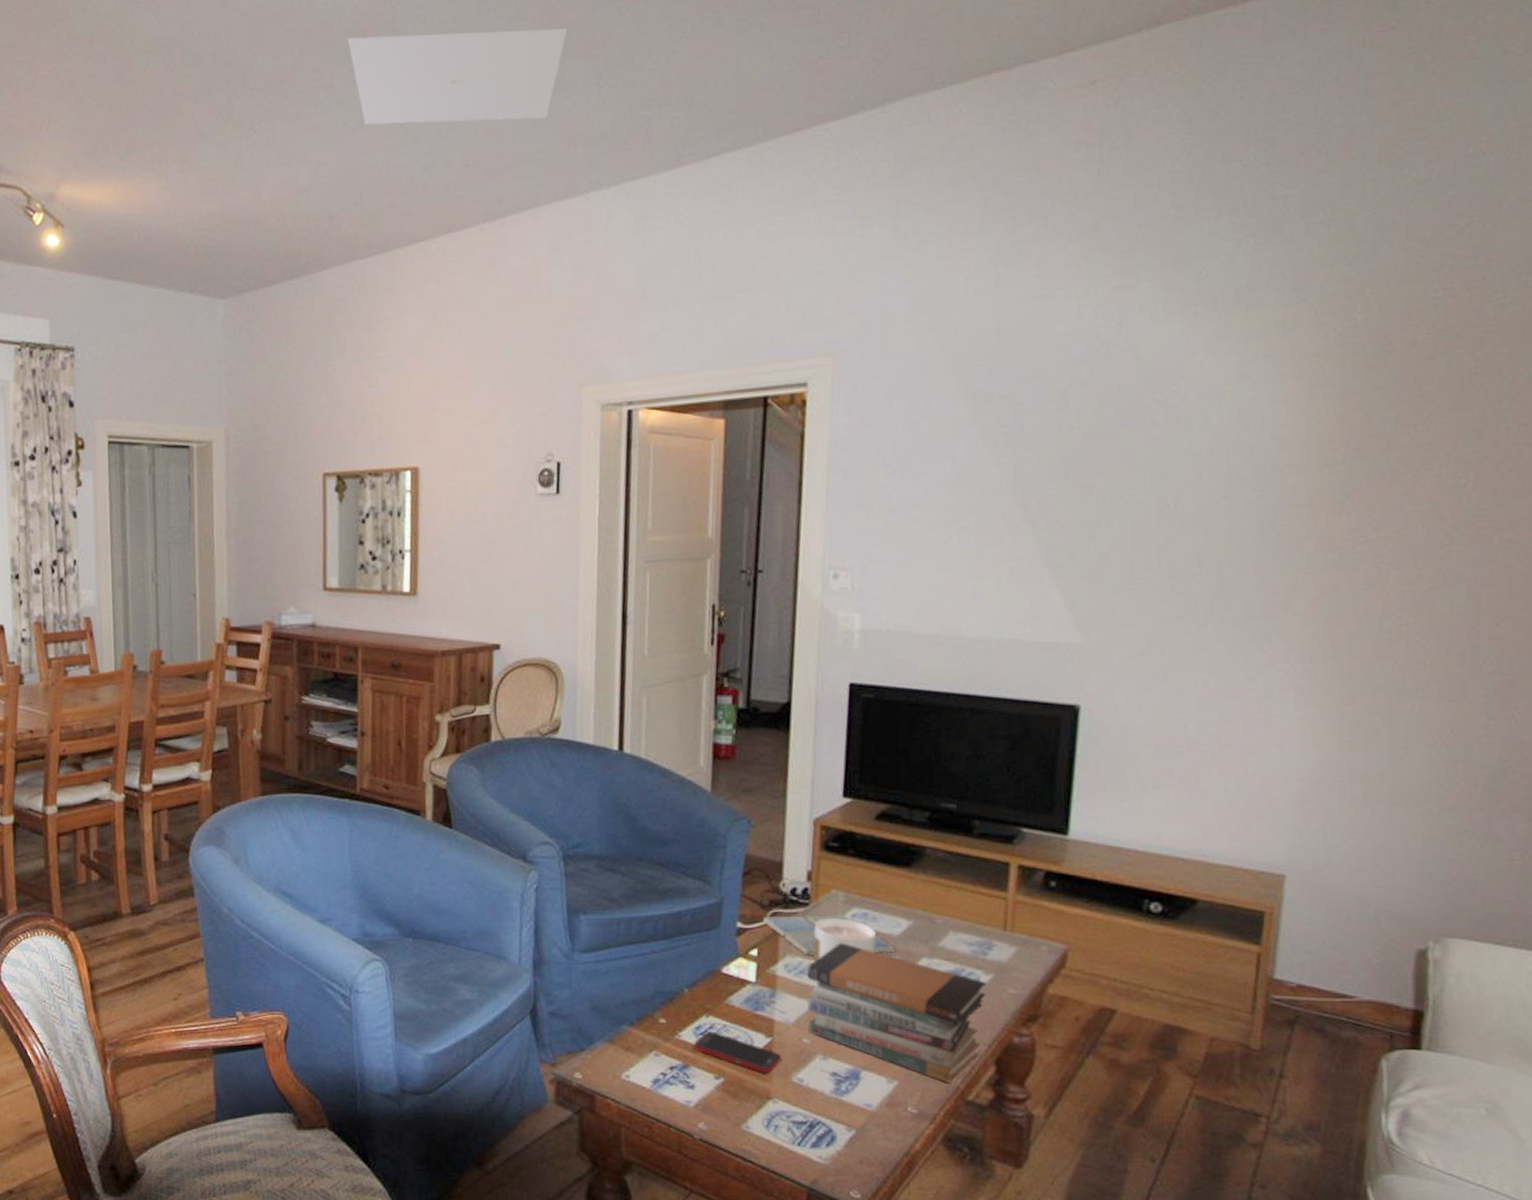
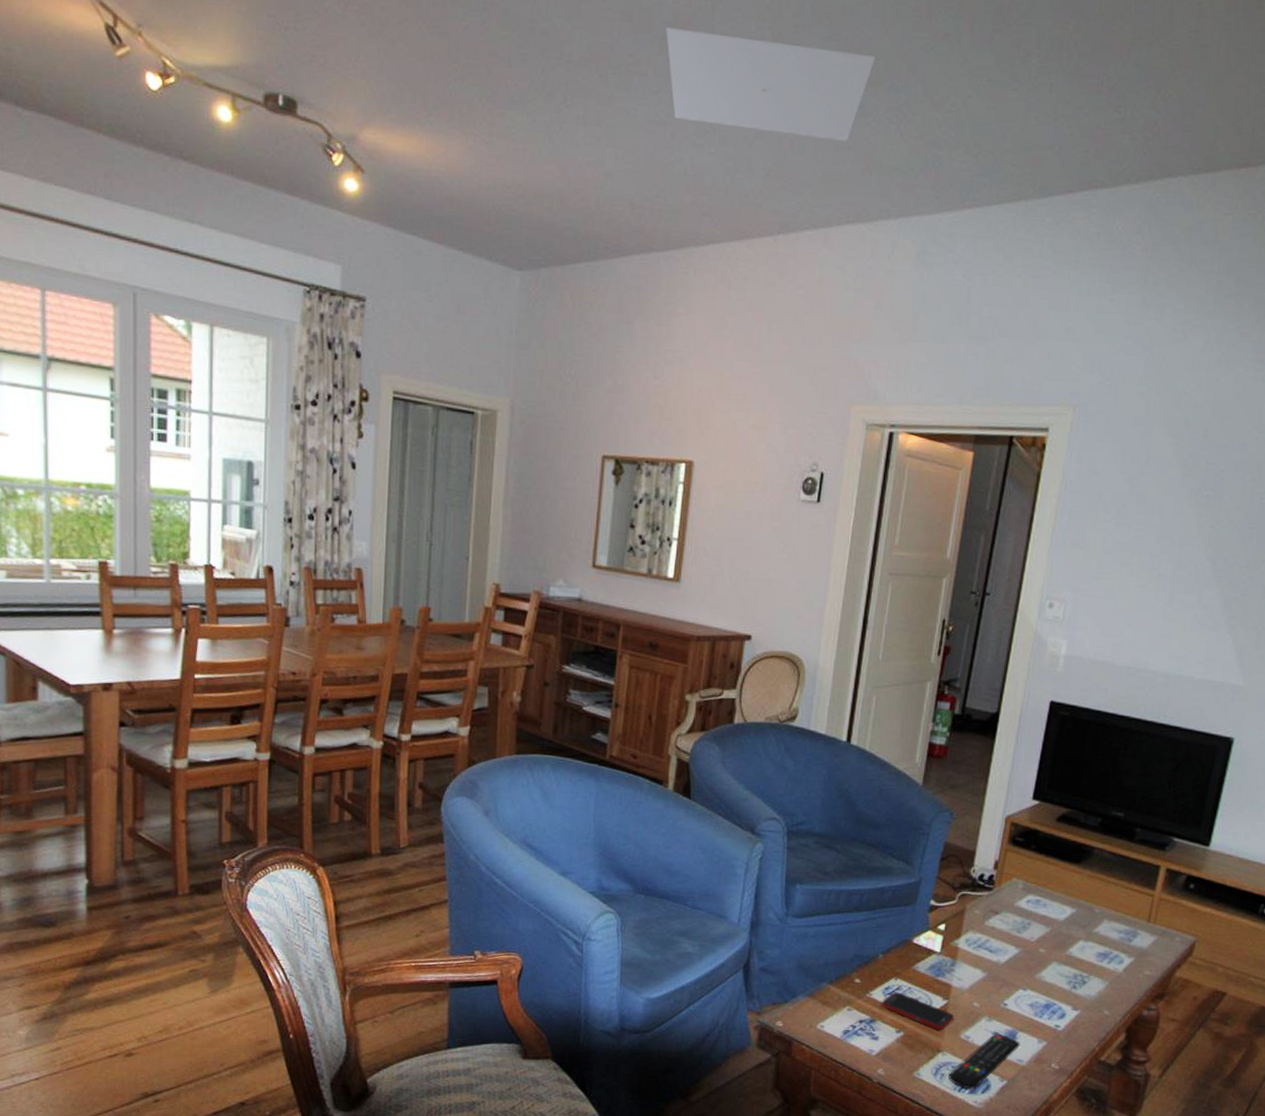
drink coaster: present [763,915,894,956] -> none [953,897,1058,935]
remote control: none [784,1074,866,1143] -> present [948,1033,1020,1090]
book stack: present [806,943,987,1083] -> none [979,924,1129,1046]
candle: present [813,918,877,984] -> none [990,902,1045,957]

